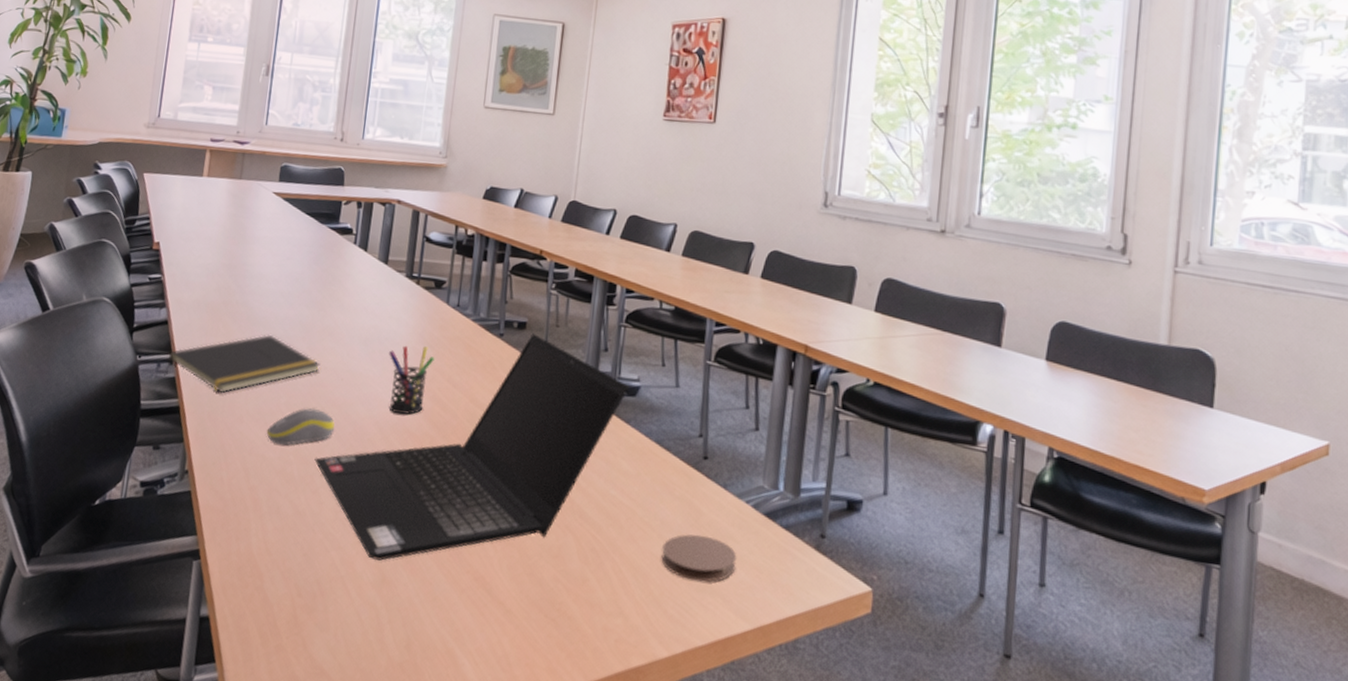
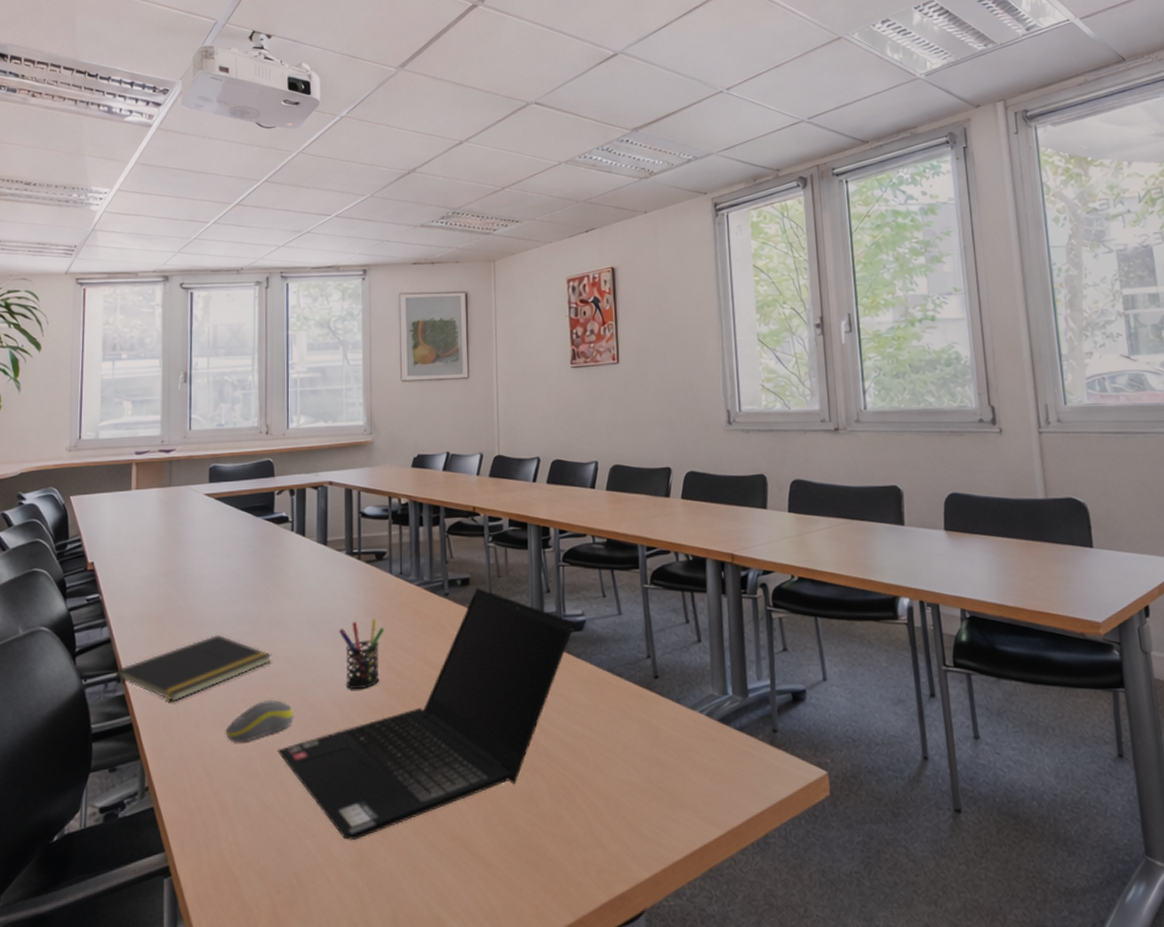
coaster: present [661,534,737,582] -> none [628,751,700,798]

